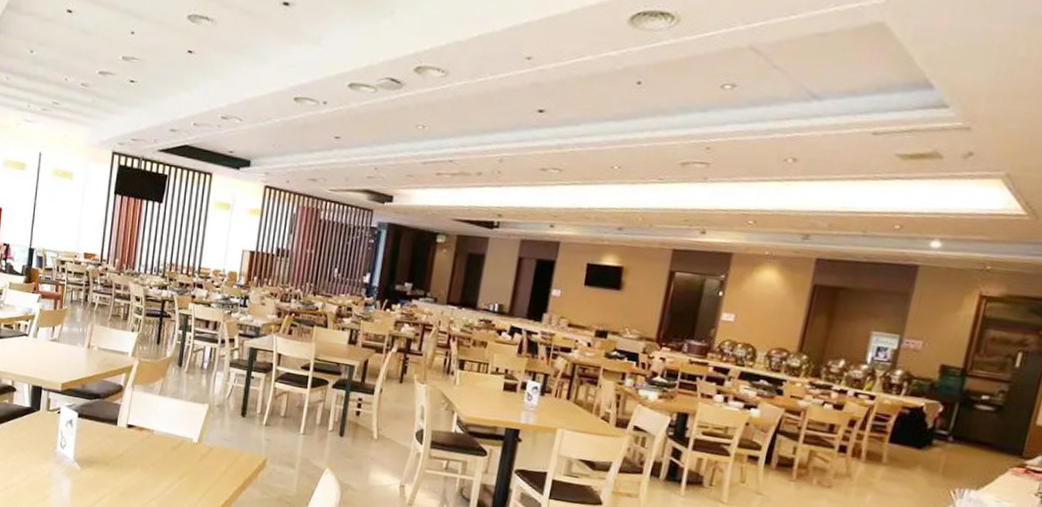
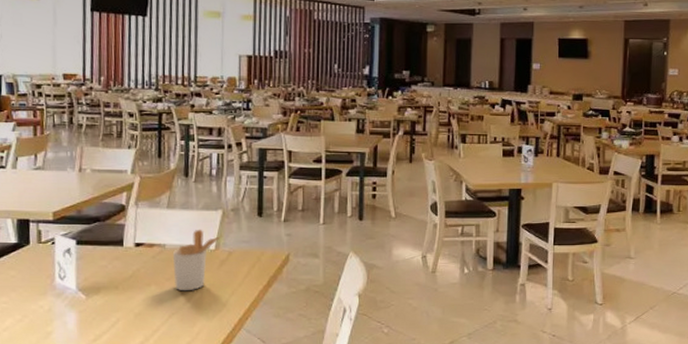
utensil holder: none [157,420,206,480] -> present [172,229,223,291]

